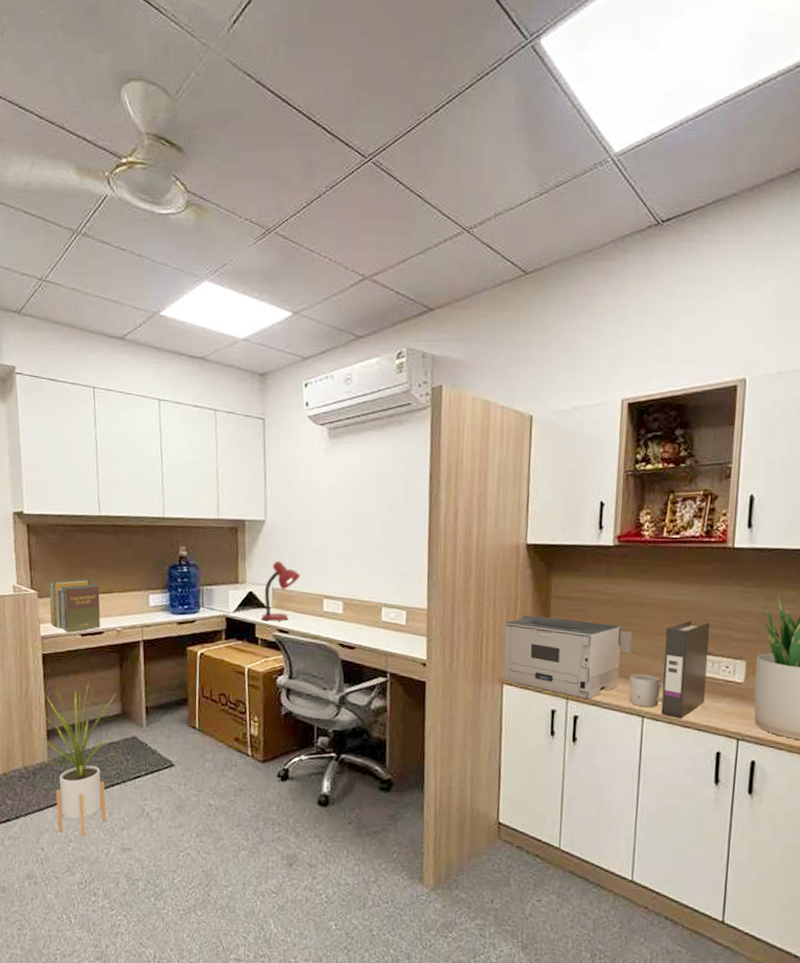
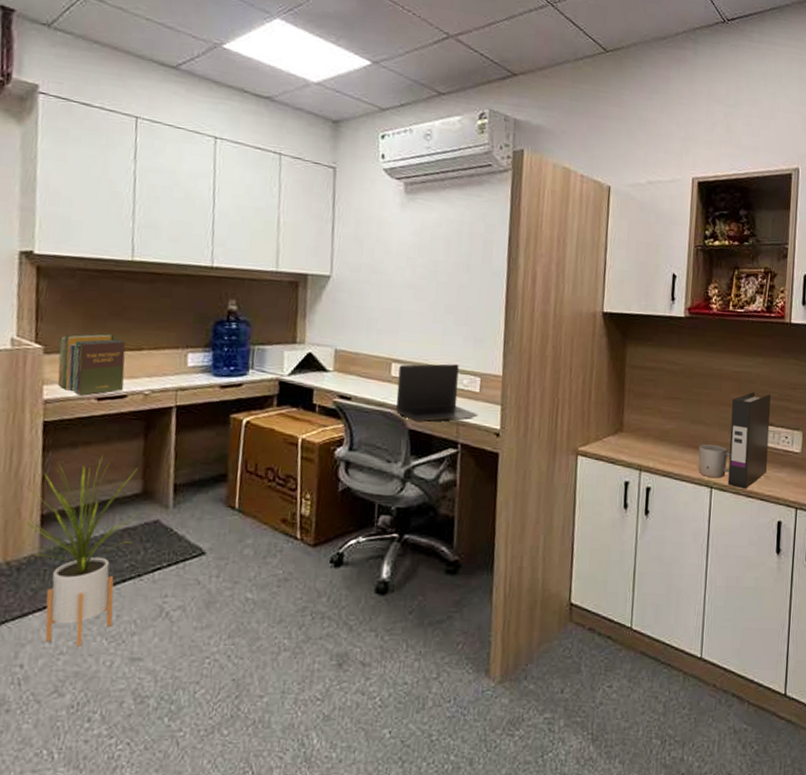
desk lamp: present [261,561,301,622] -> none [320,320,368,387]
laptop computer: none [329,598,406,654] -> present [396,363,479,423]
printer: present [502,614,633,700] -> none [577,383,703,471]

